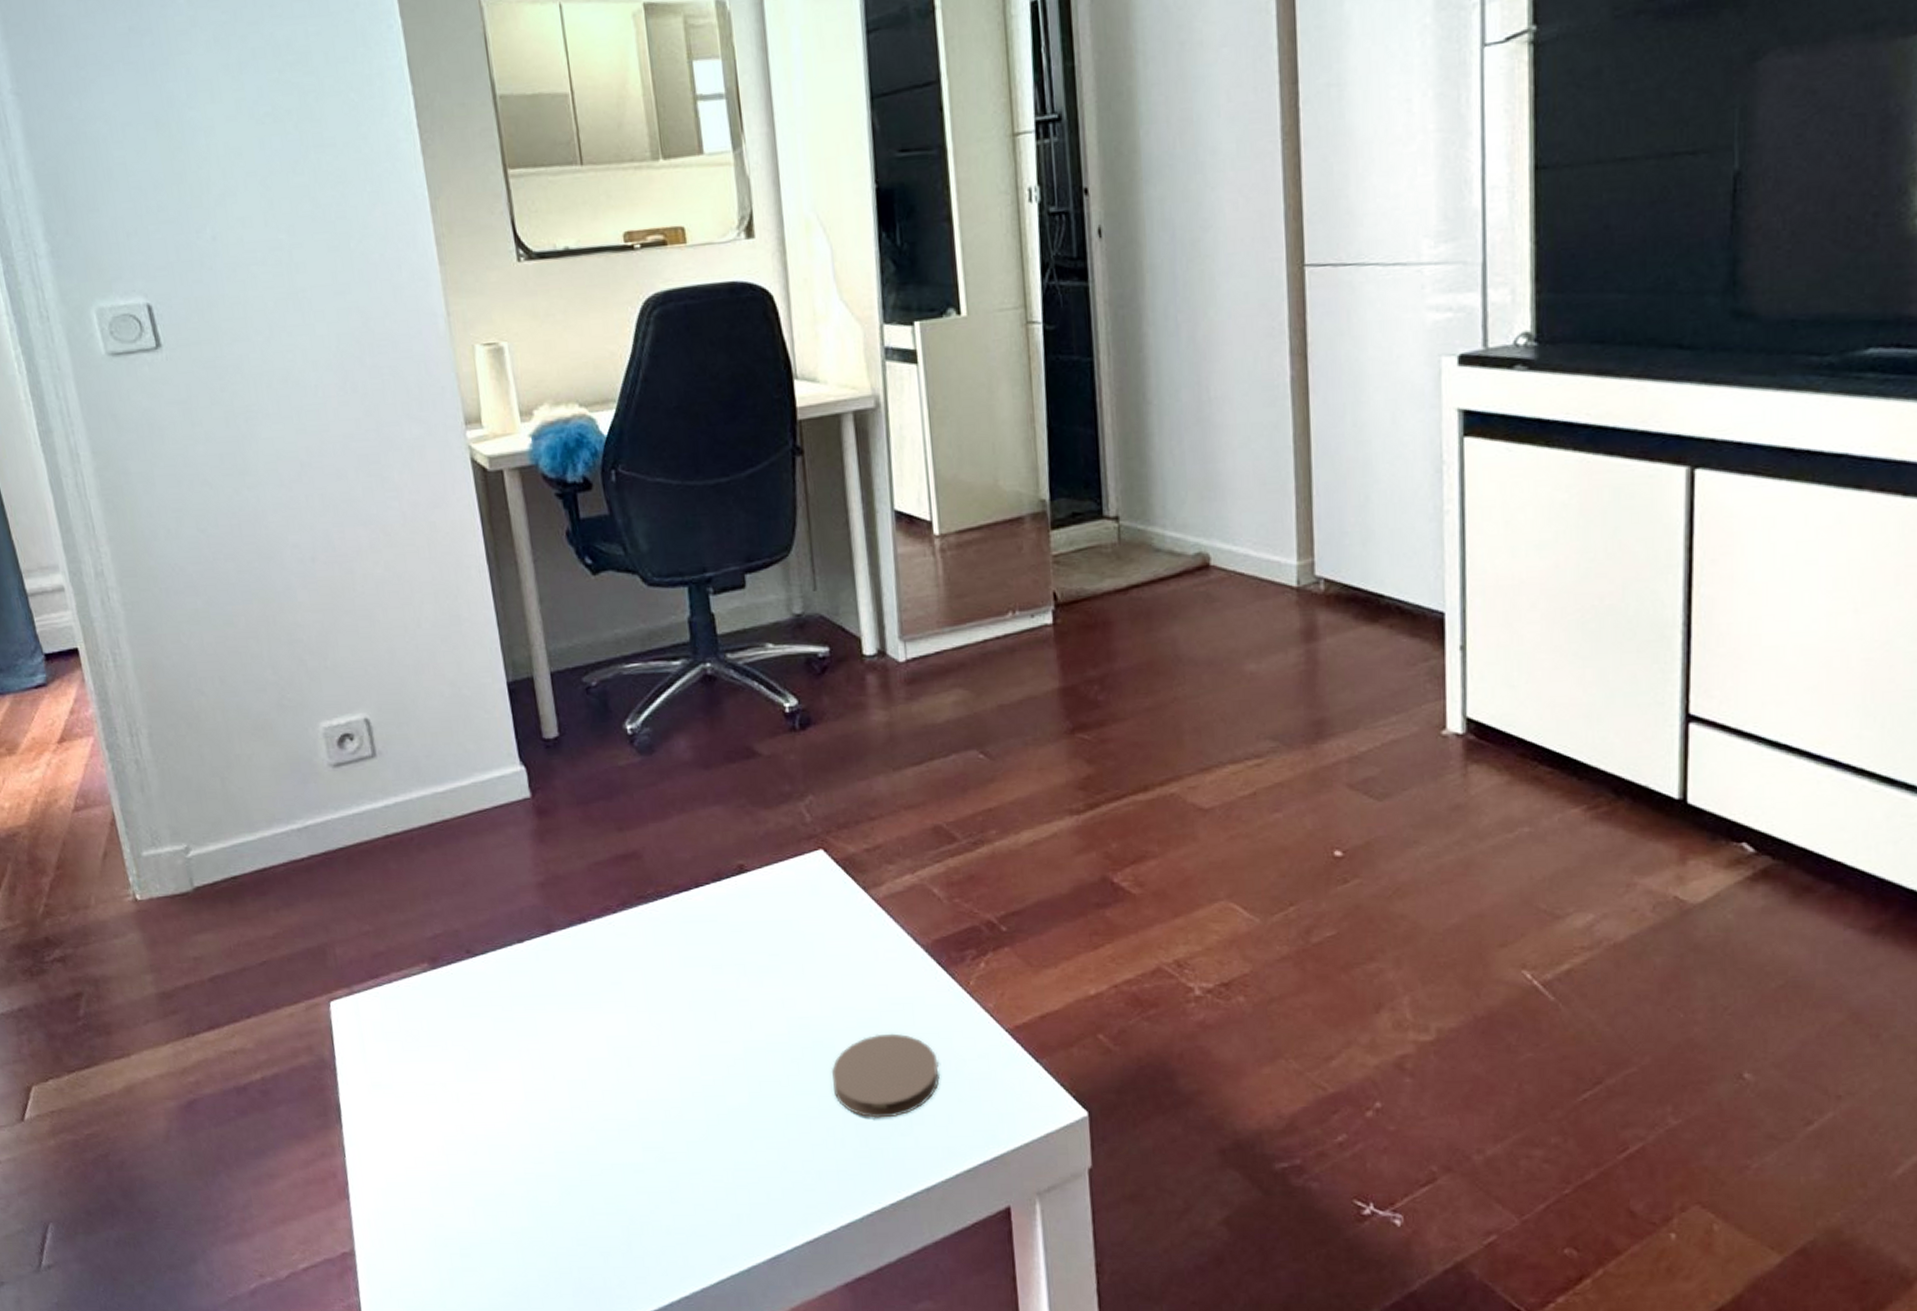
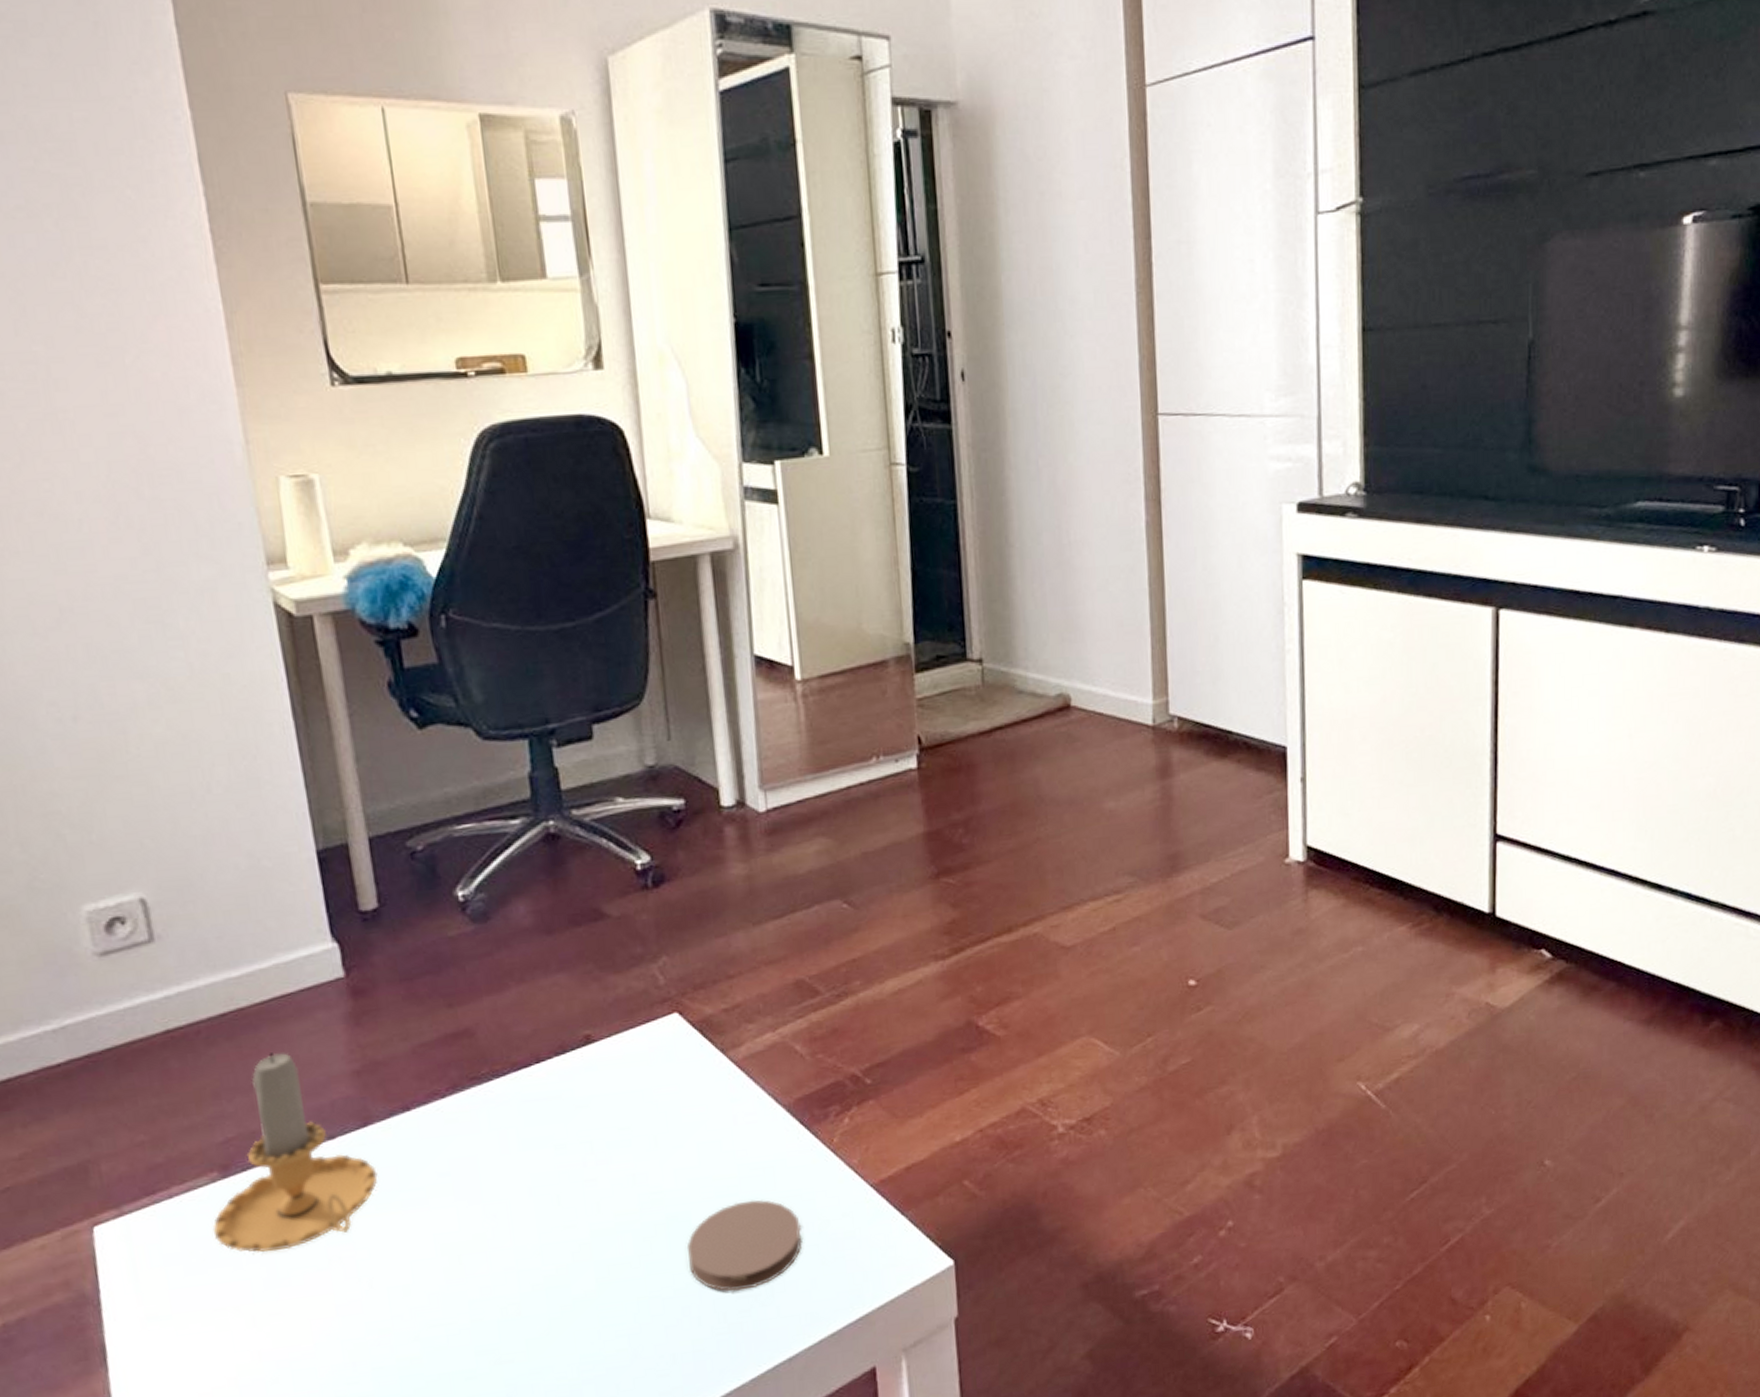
candle: none [424,861,559,1038] -> present [212,1053,378,1253]

